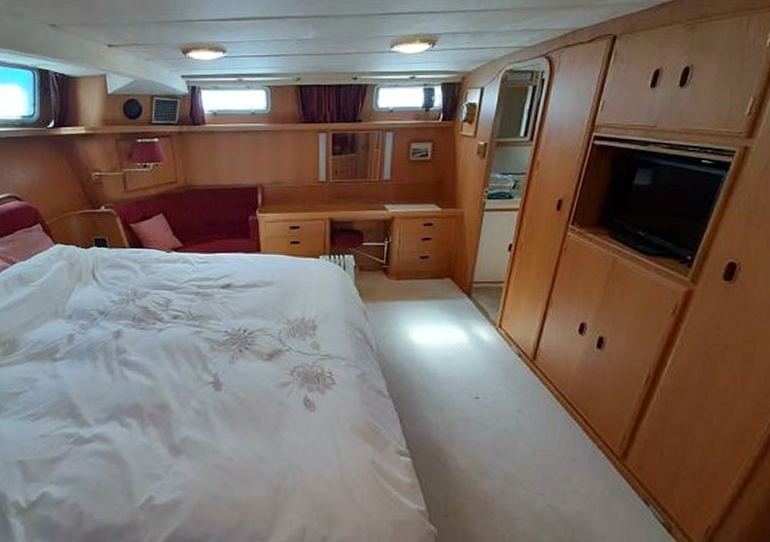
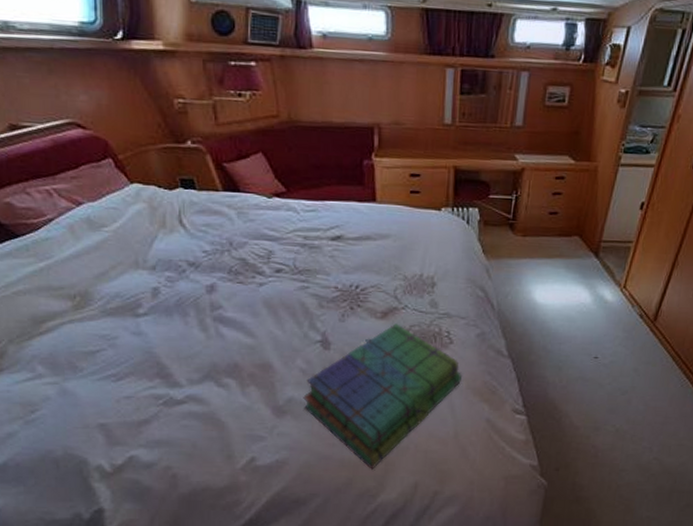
stack of books: none [197,364,346,511] -> present [303,322,463,469]

